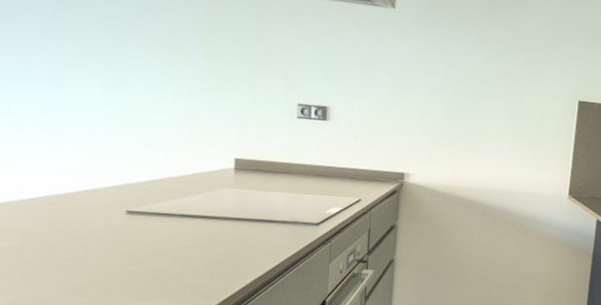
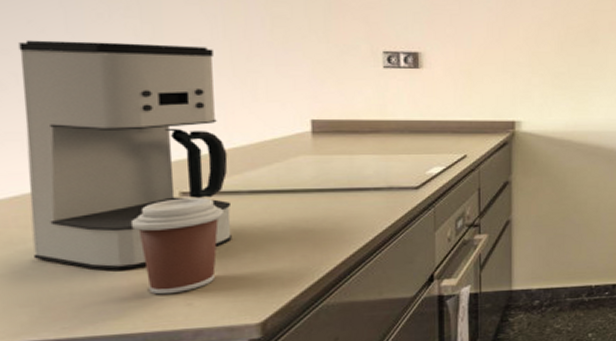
coffee maker: none [11,75,166,271] -> present [19,39,232,270]
coffee cup: none [86,215,159,295] -> present [130,198,224,295]

